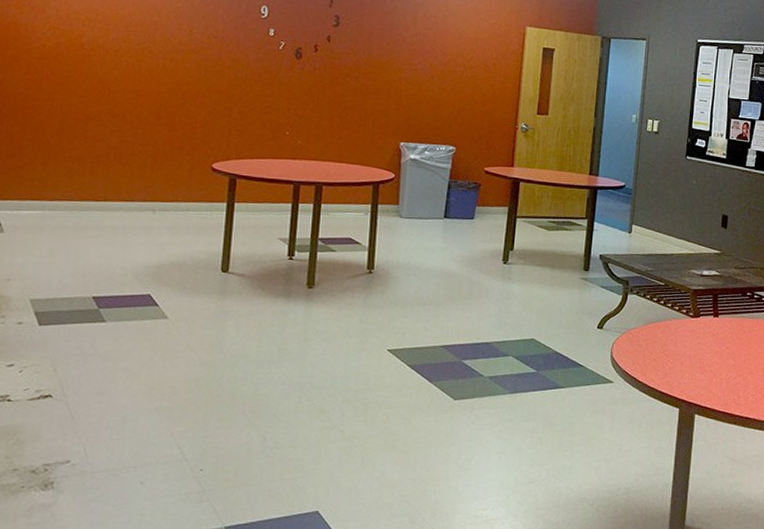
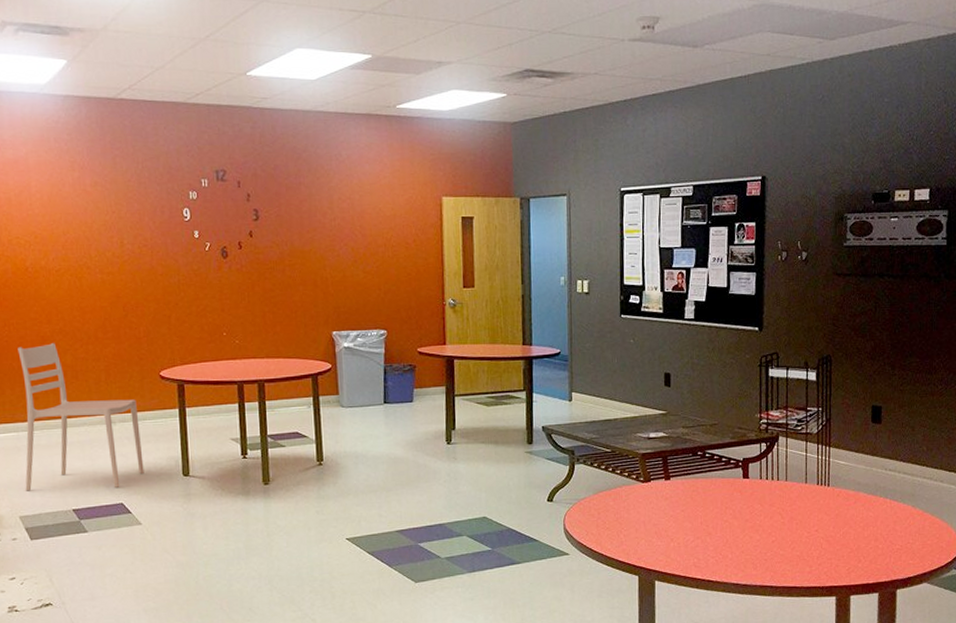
chair: none [42,123,182,279] -> present [18,343,144,491]

